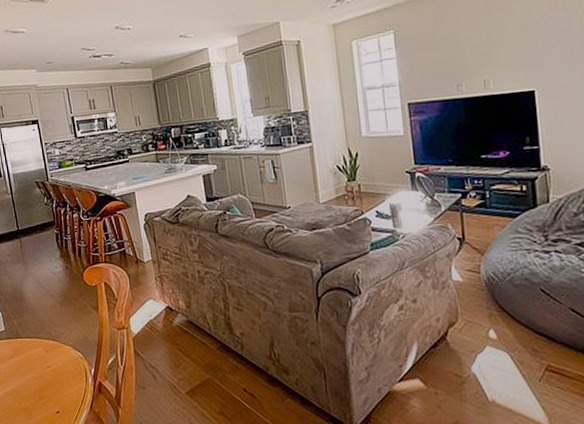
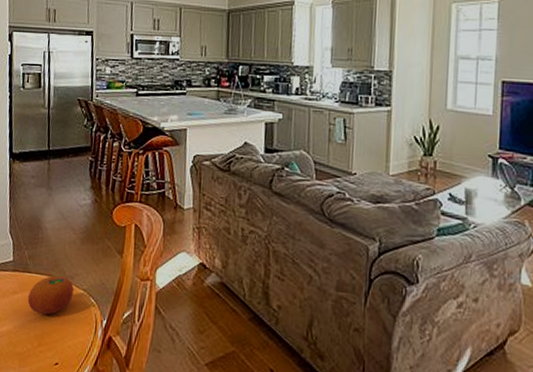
fruit: none [23,337,62,372] -> present [27,275,74,315]

